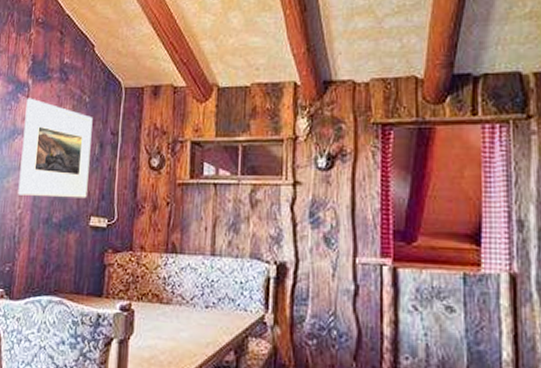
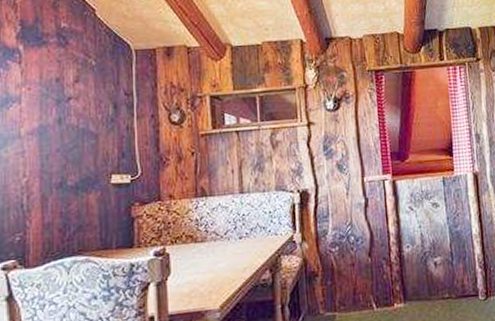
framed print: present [18,98,93,199] -> none [19,64,105,164]

